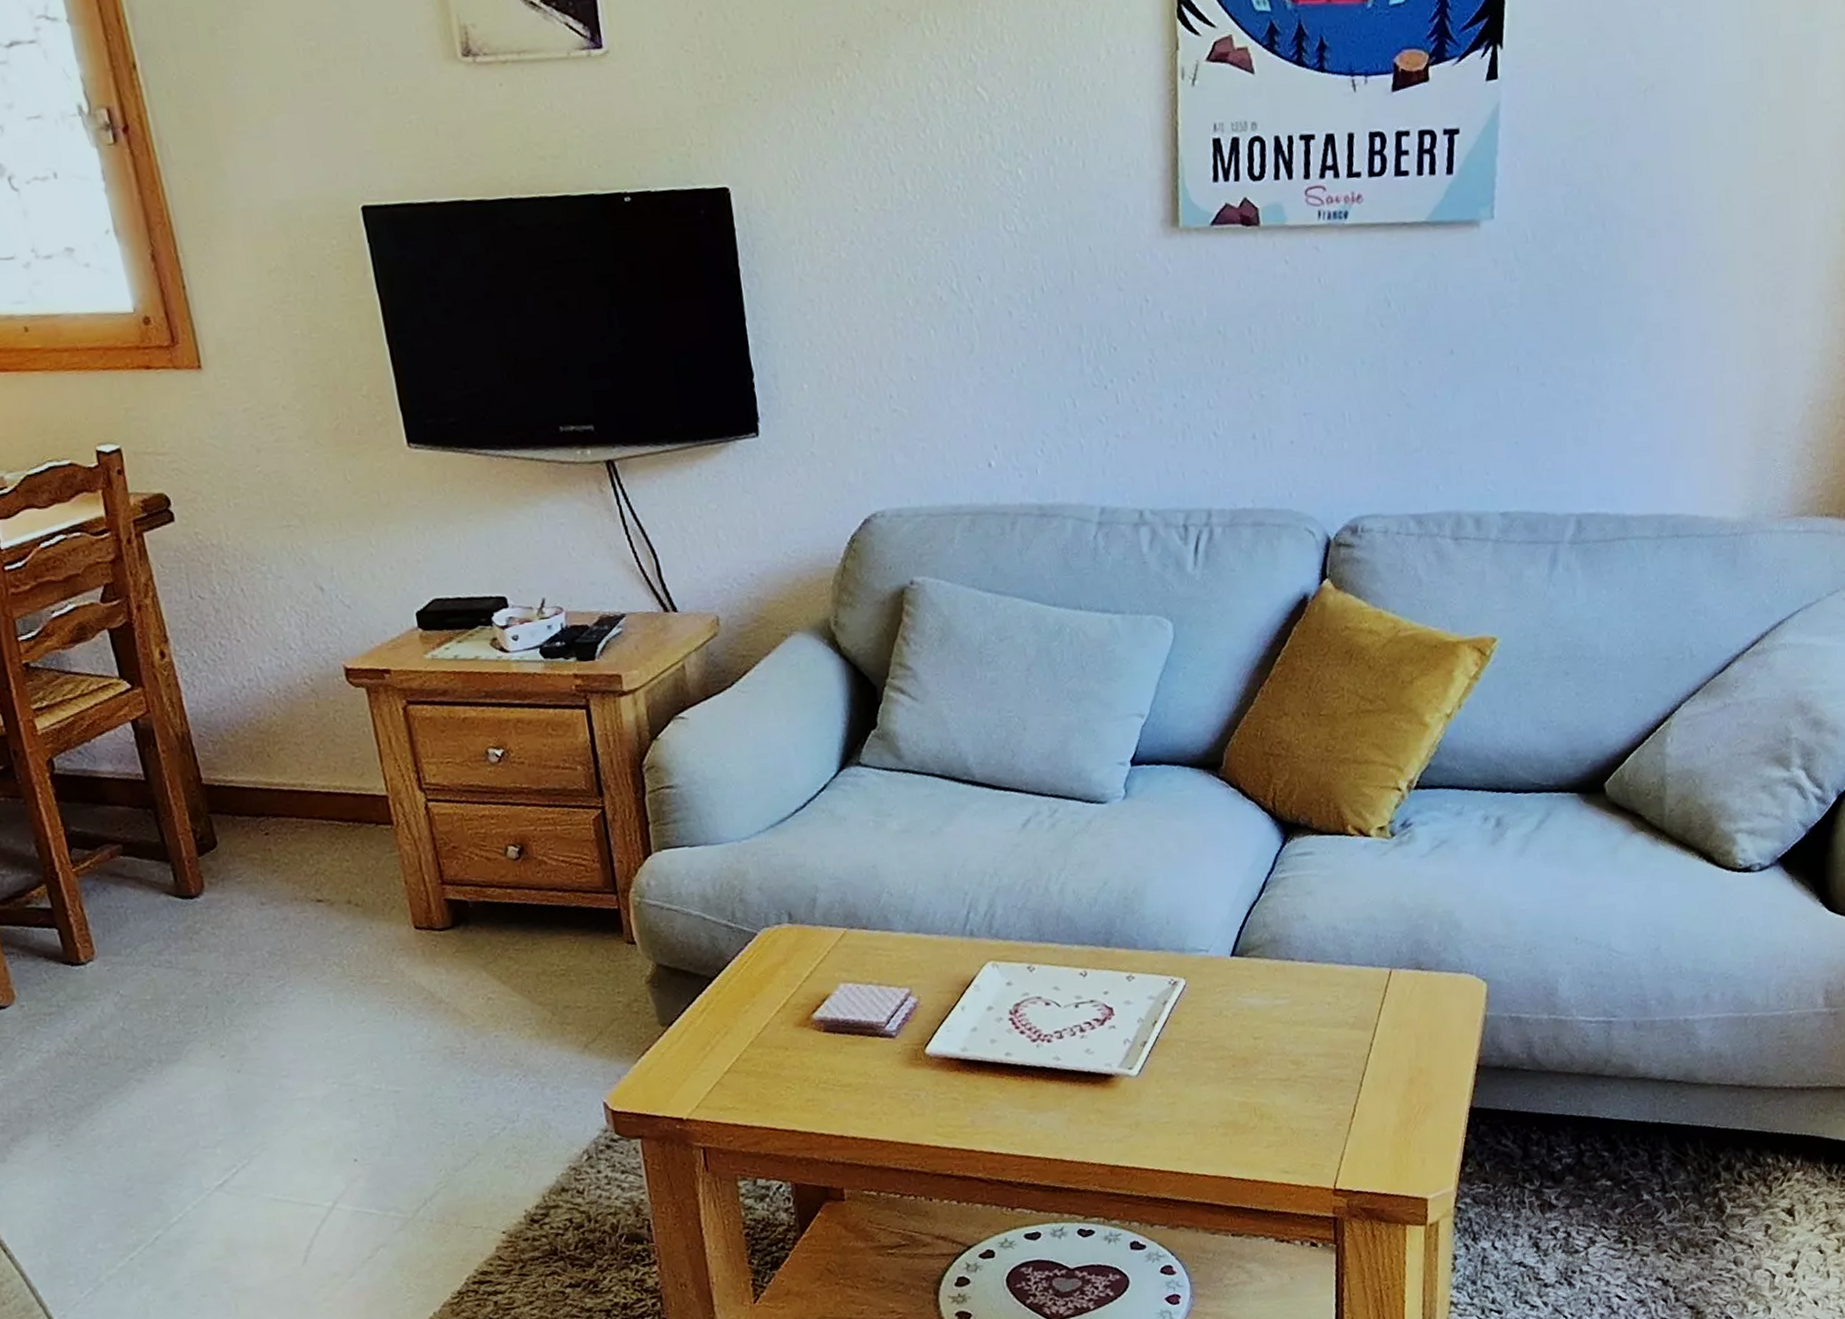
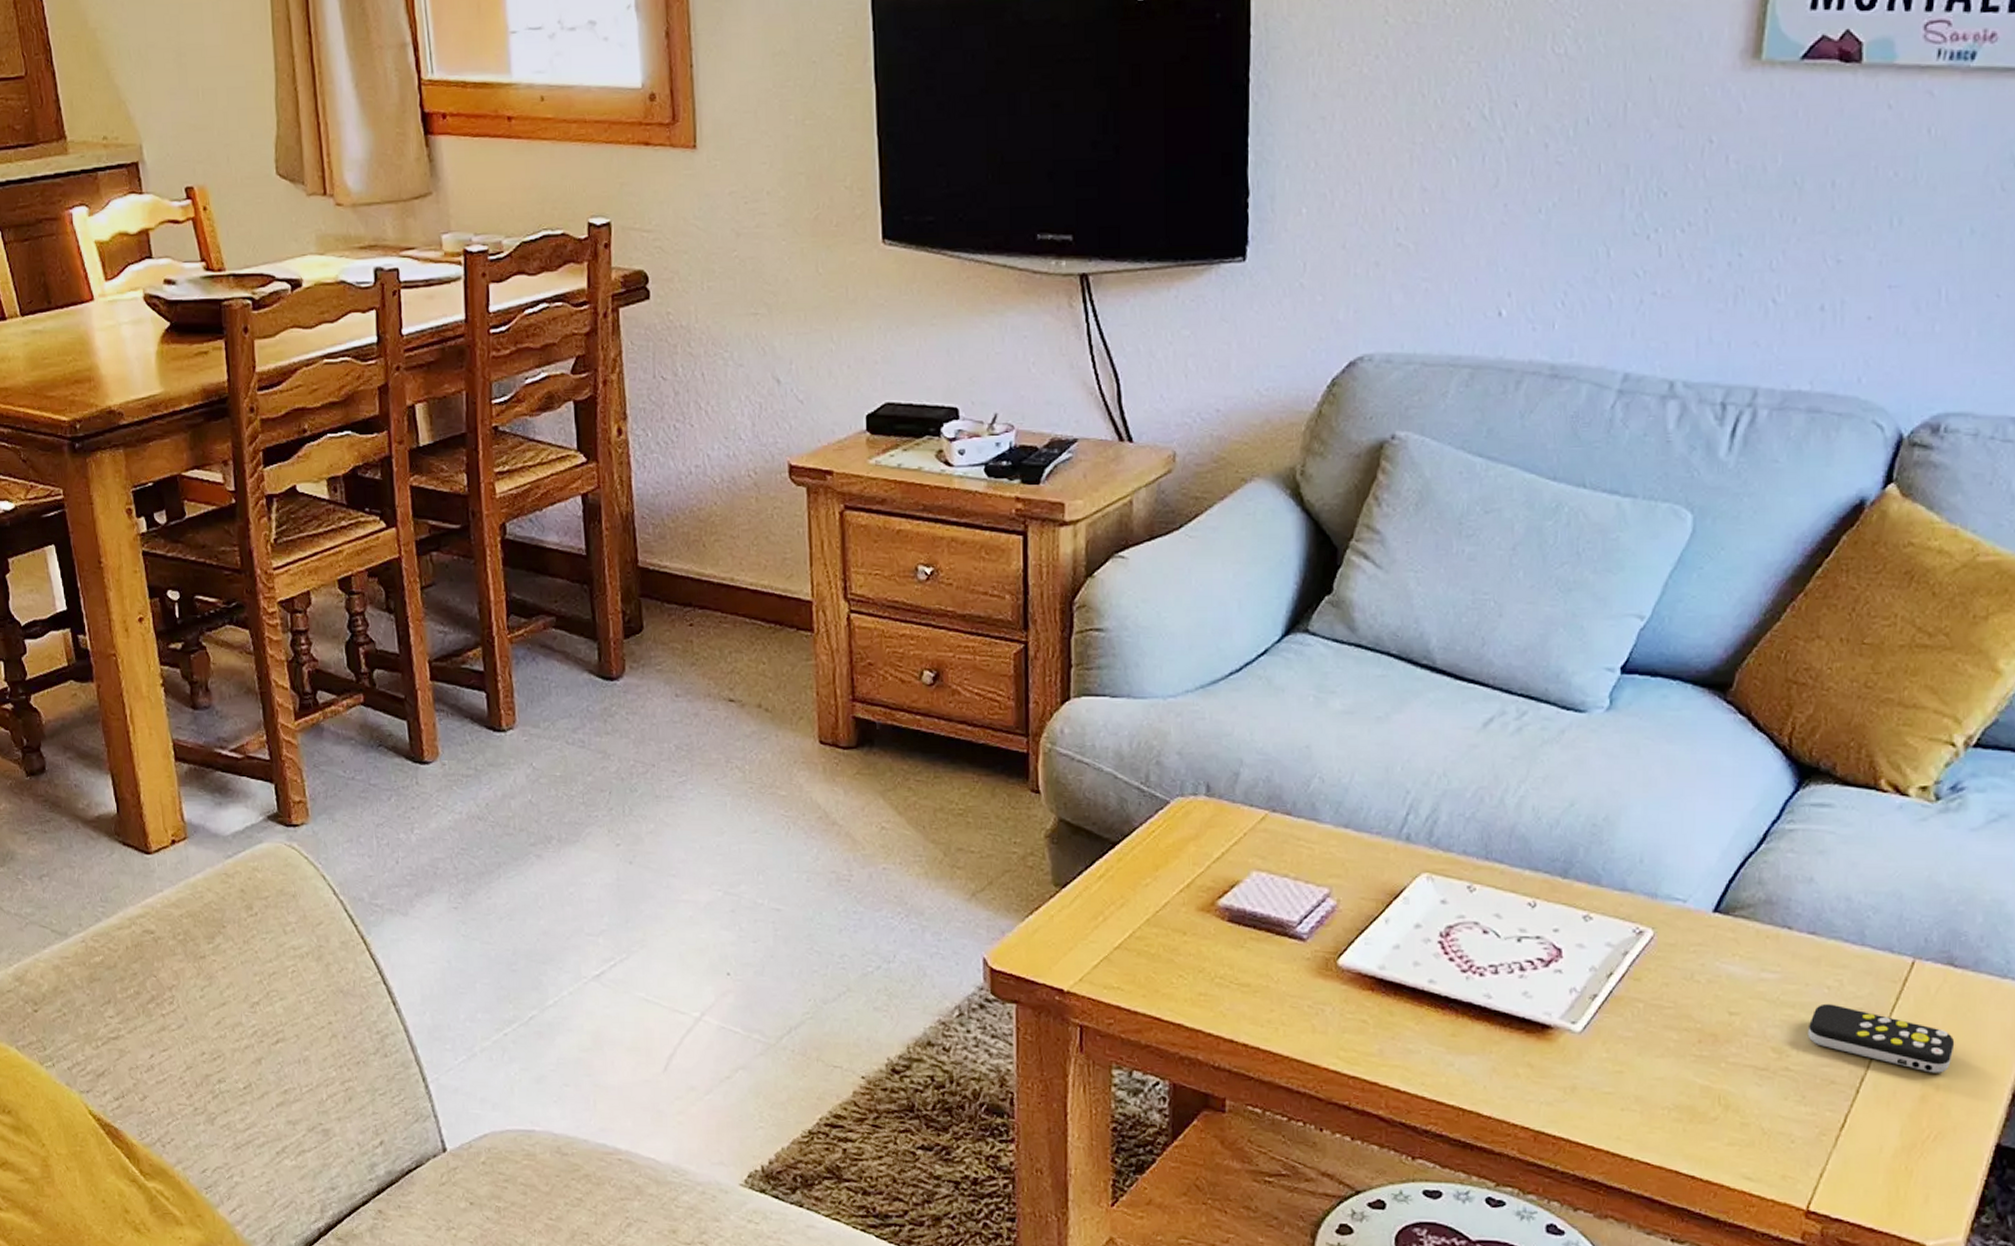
remote control: none [1316,1016,1430,1059] -> present [1807,1003,1955,1073]

